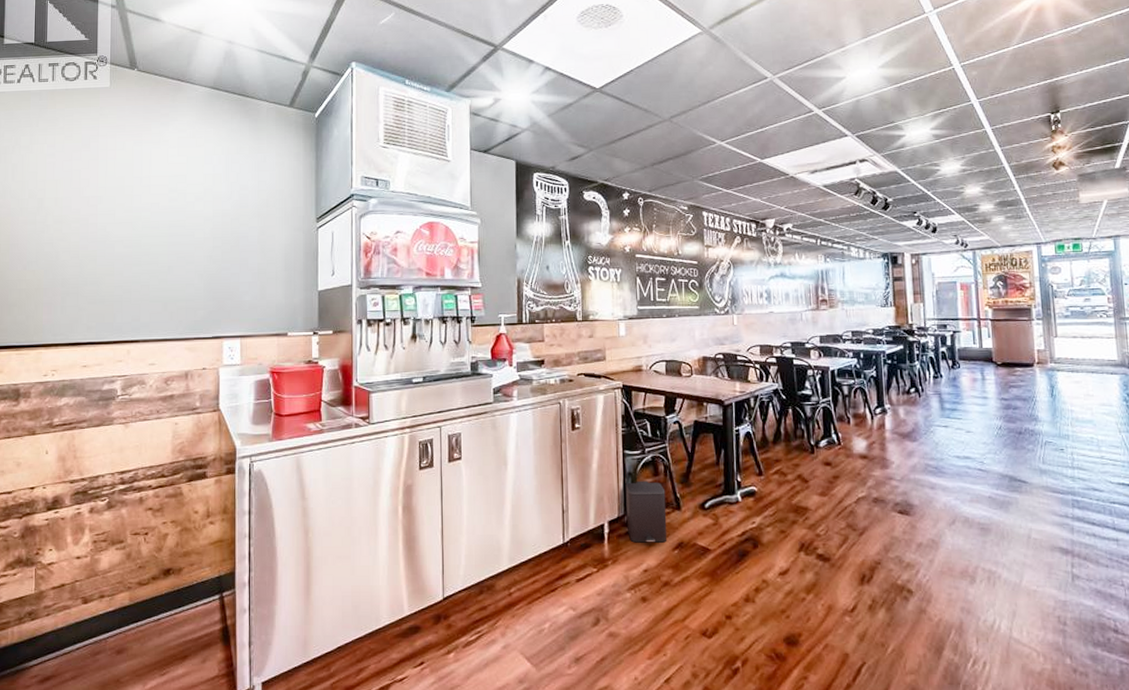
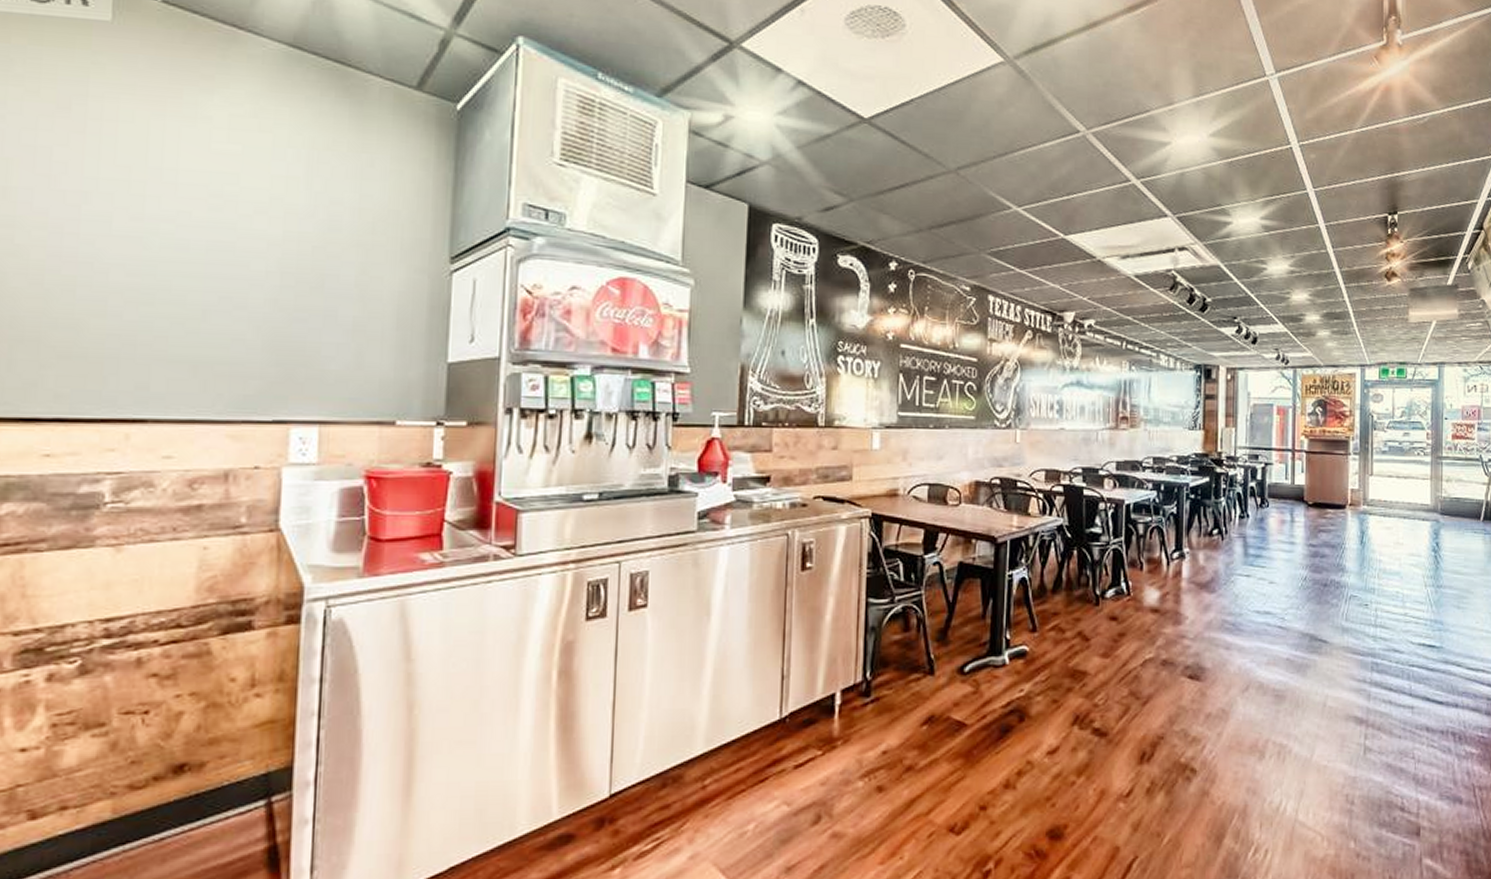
pedal bin: present [625,481,667,543] -> none [864,637,917,717]

